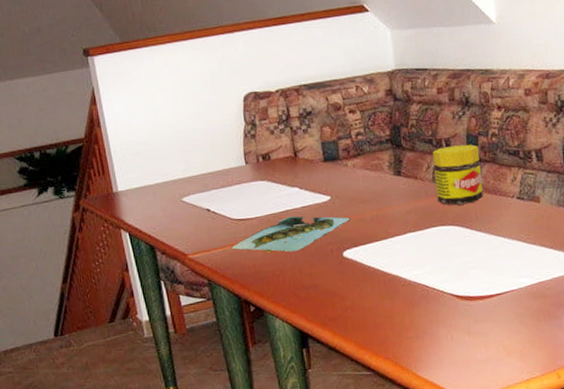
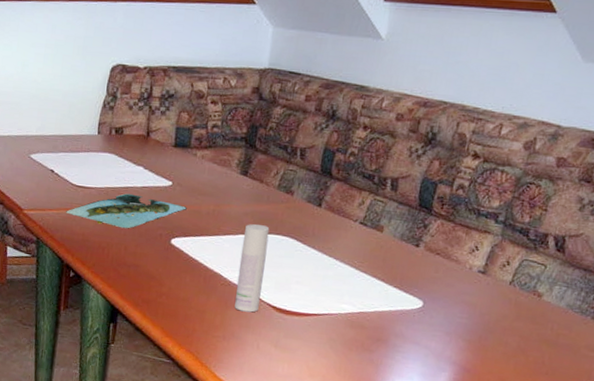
bottle: none [411,219,444,308] -> present [234,224,270,313]
jar: present [432,144,483,206] -> none [278,156,334,219]

